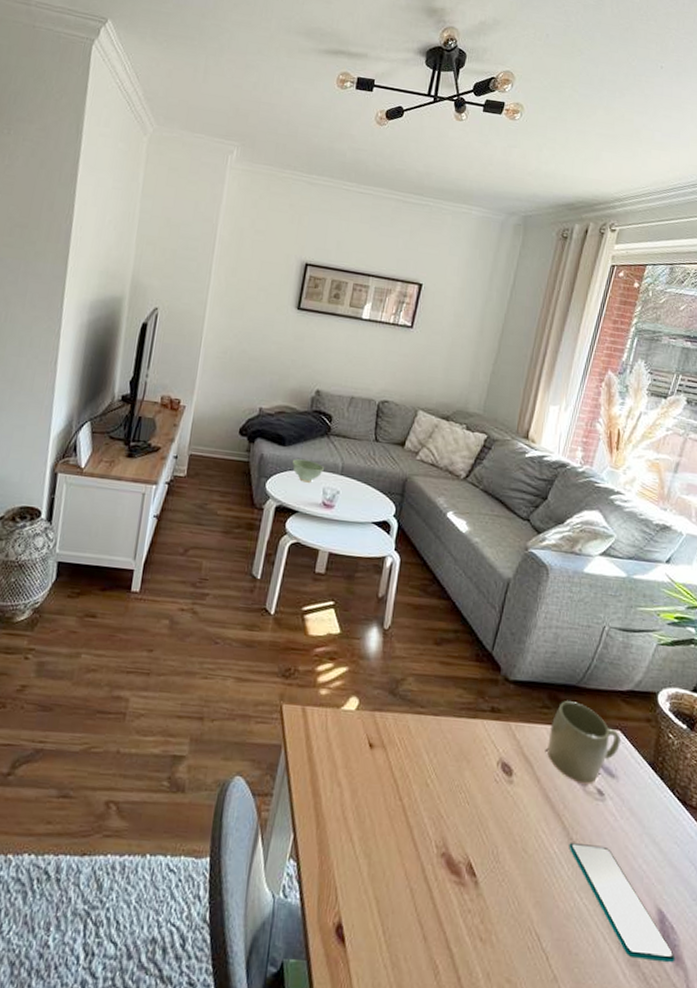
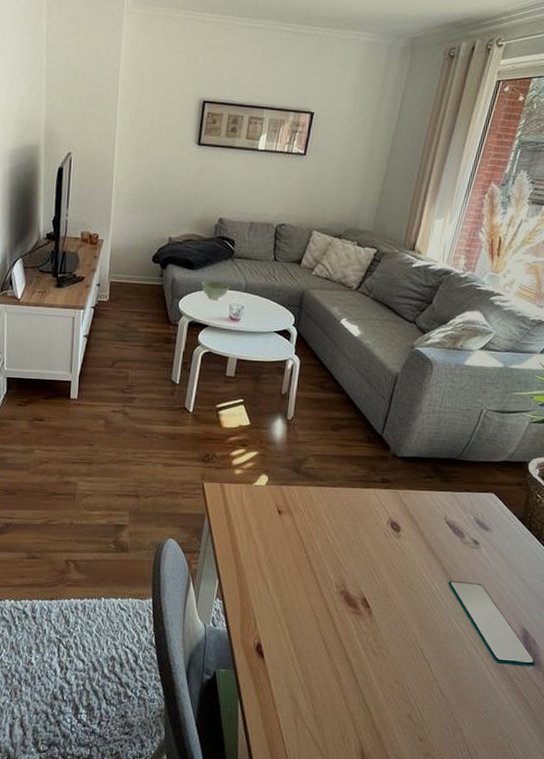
mug: present [547,701,620,785] -> none [430,471,494,536]

